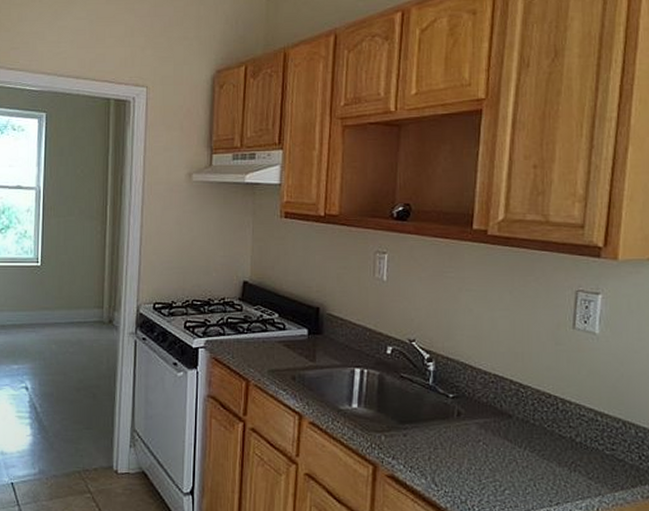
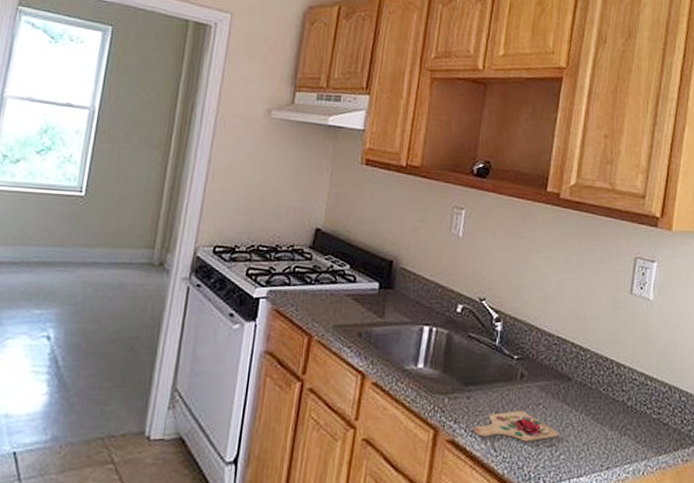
cutting board: none [413,447,503,477] -> present [474,411,559,442]

